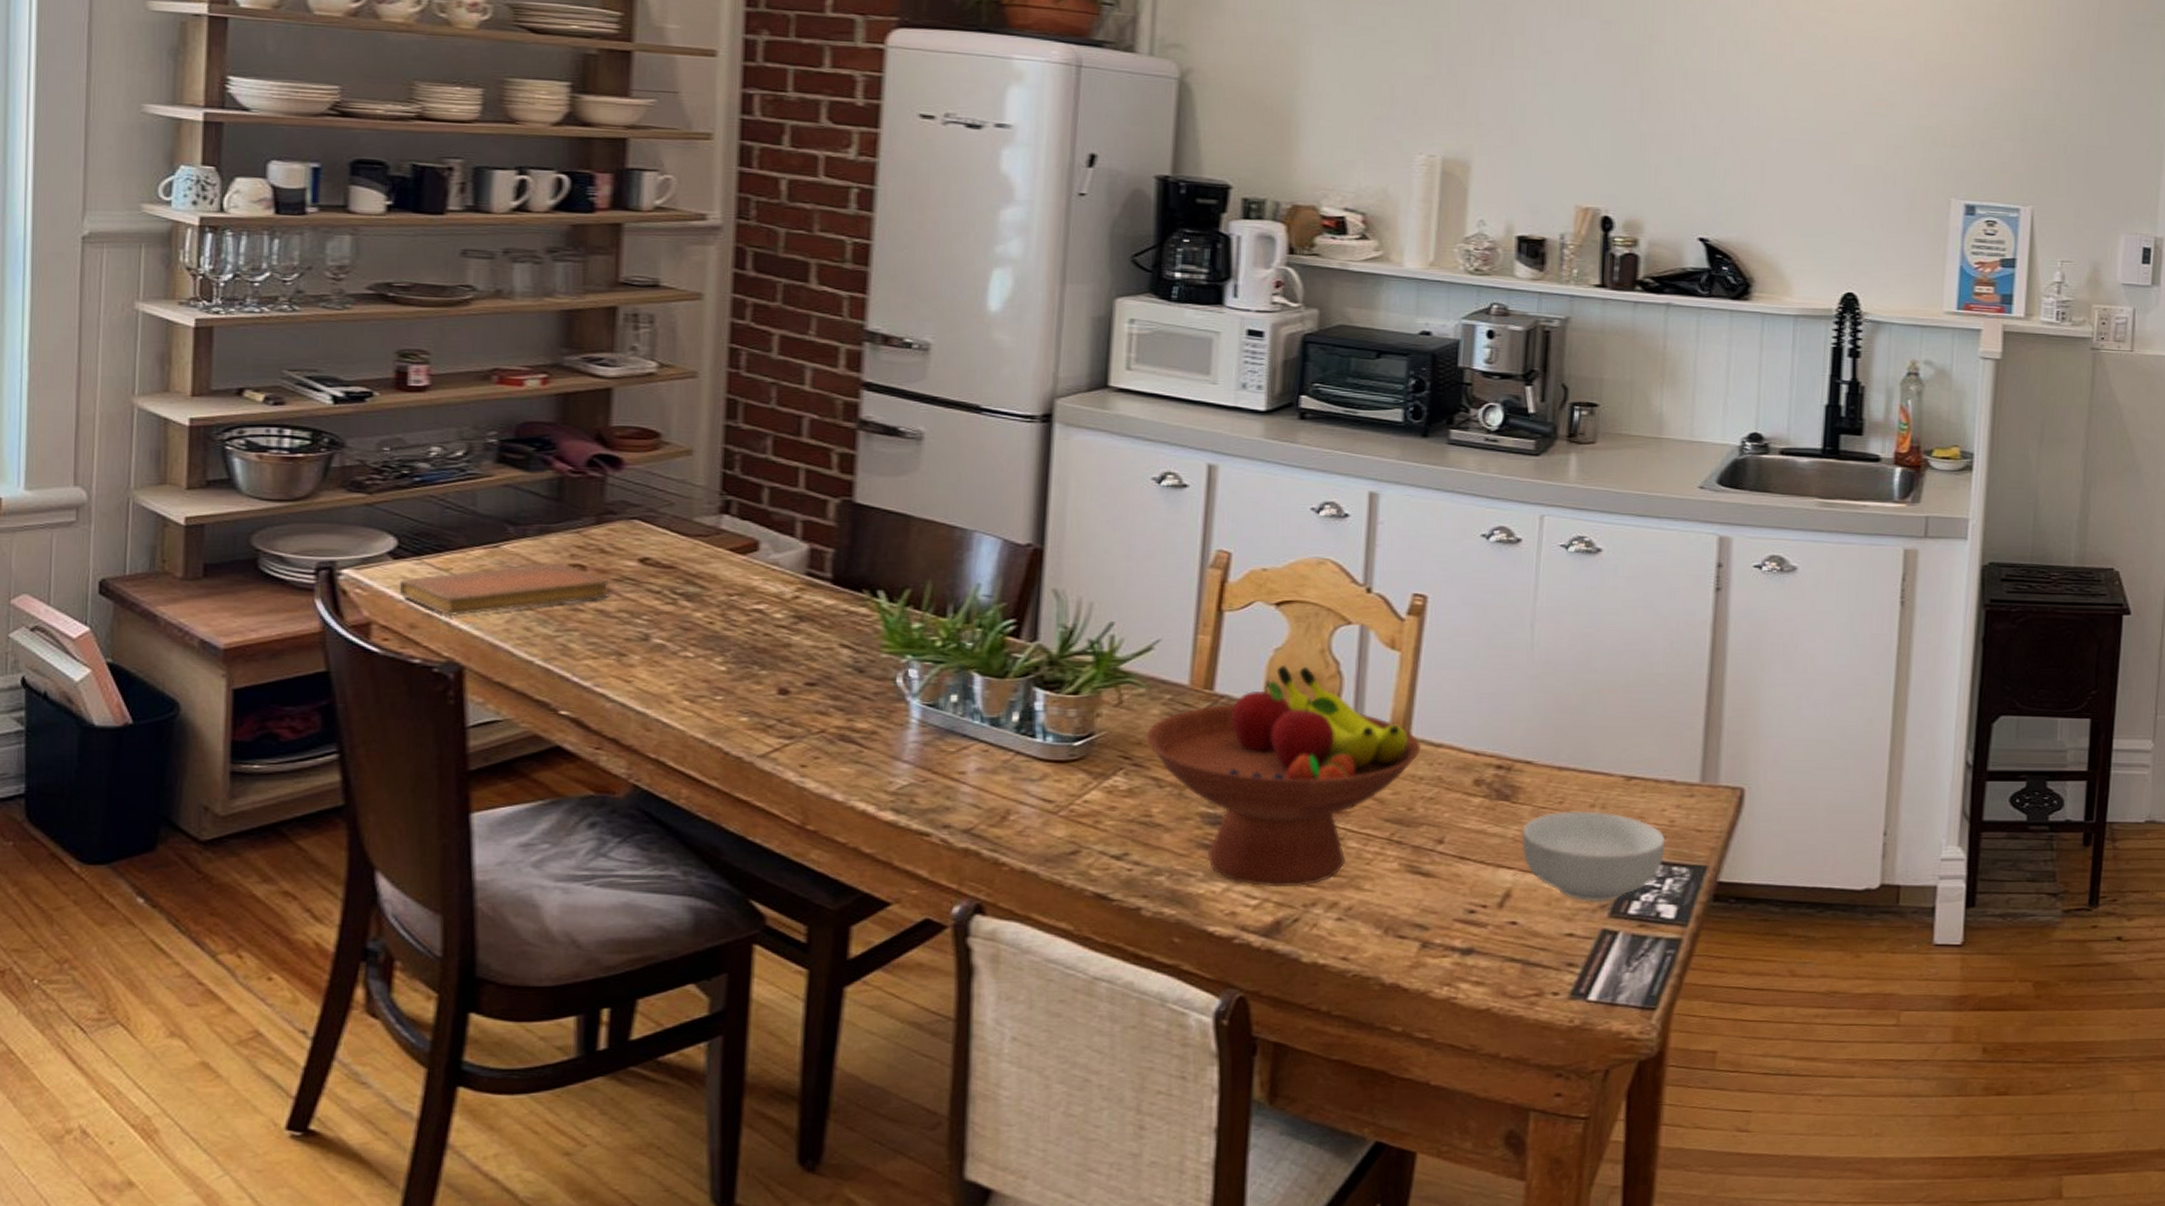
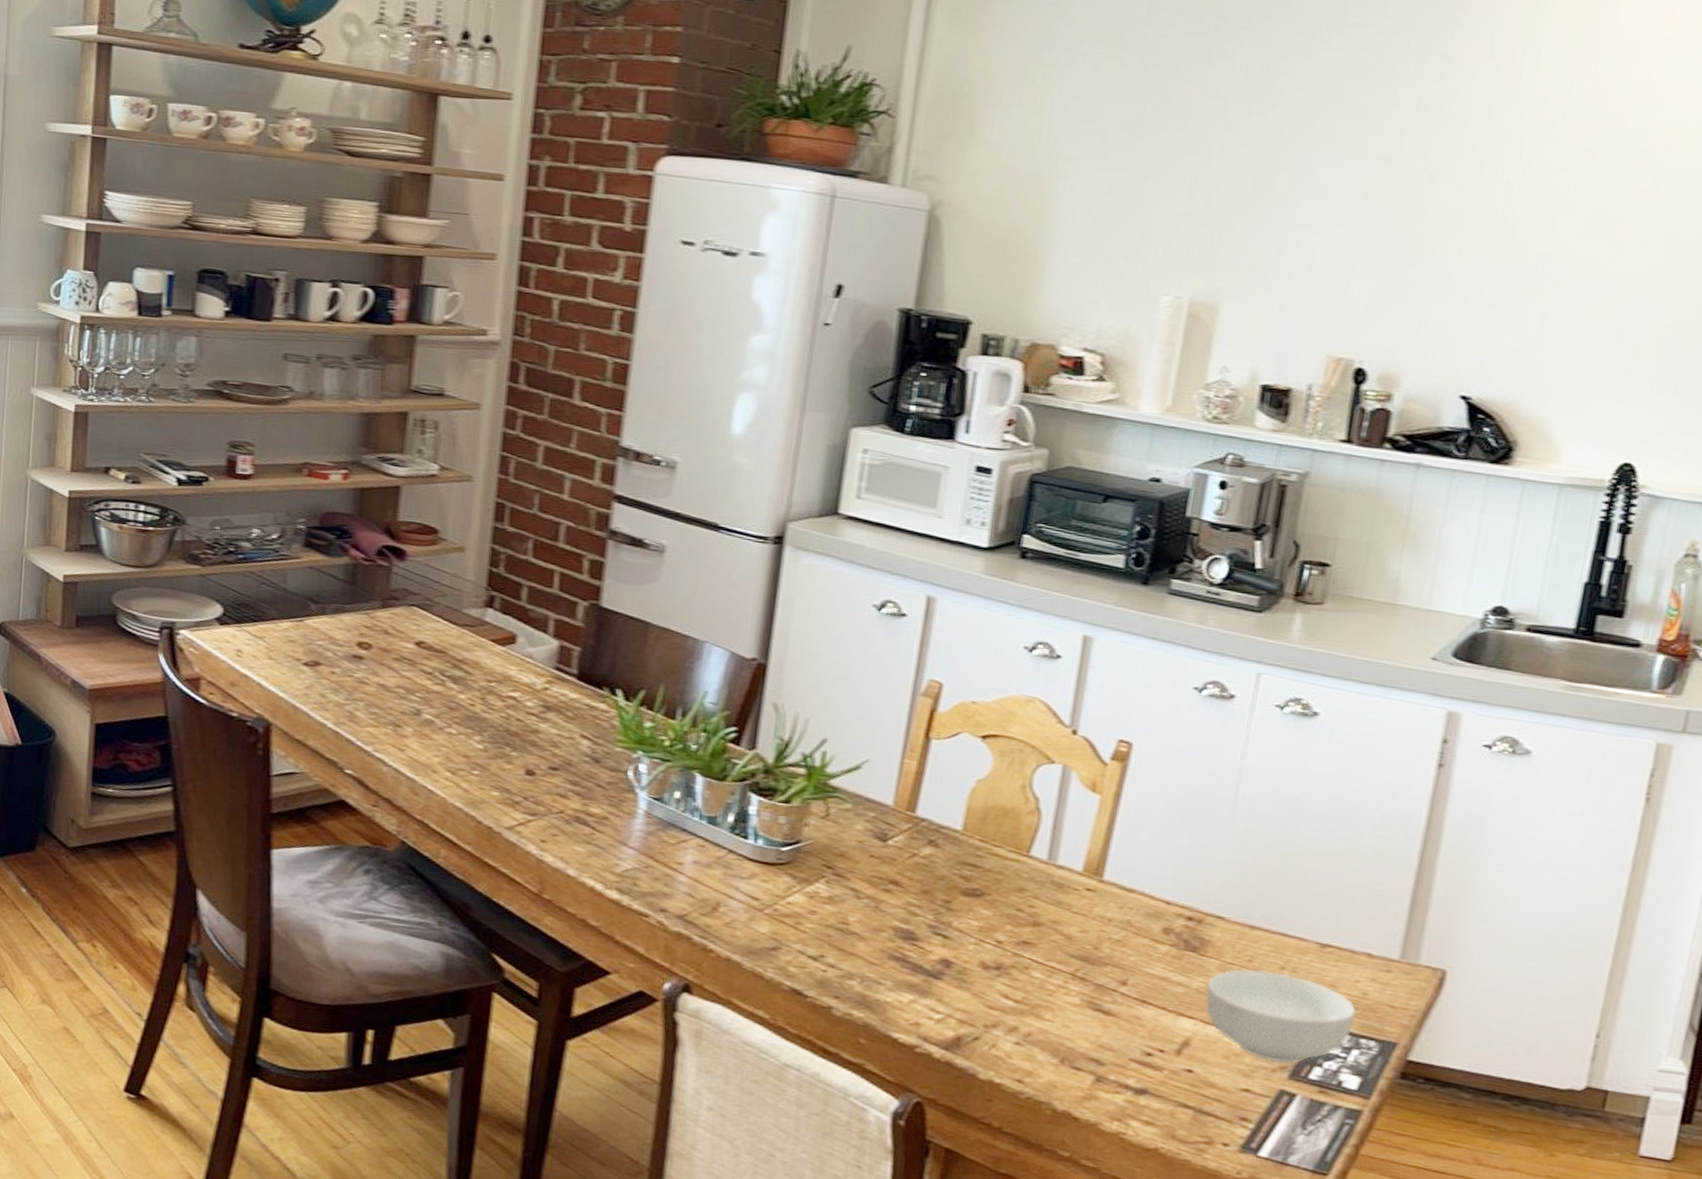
notebook: present [398,561,610,616] -> none [223,638,391,679]
fruit bowl: present [1146,664,1422,888] -> none [848,795,1114,1008]

